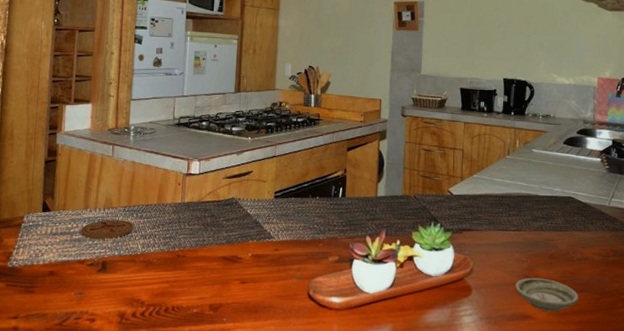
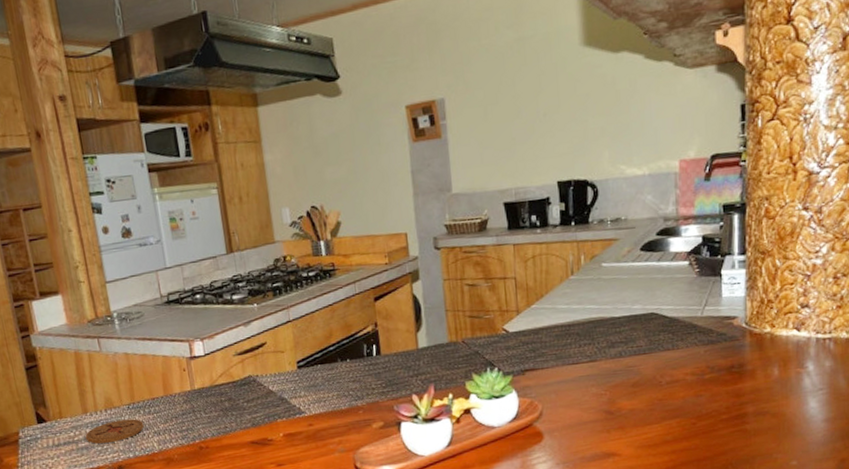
saucer: present [515,277,578,312] -> none [594,410,670,446]

